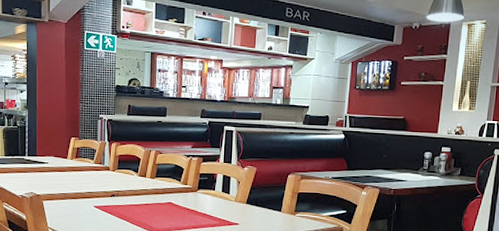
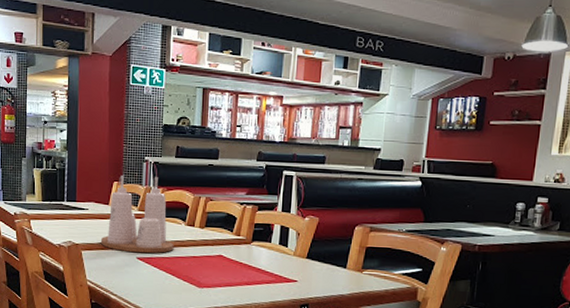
condiment set: none [60,132,128,202] -> present [100,175,174,254]

